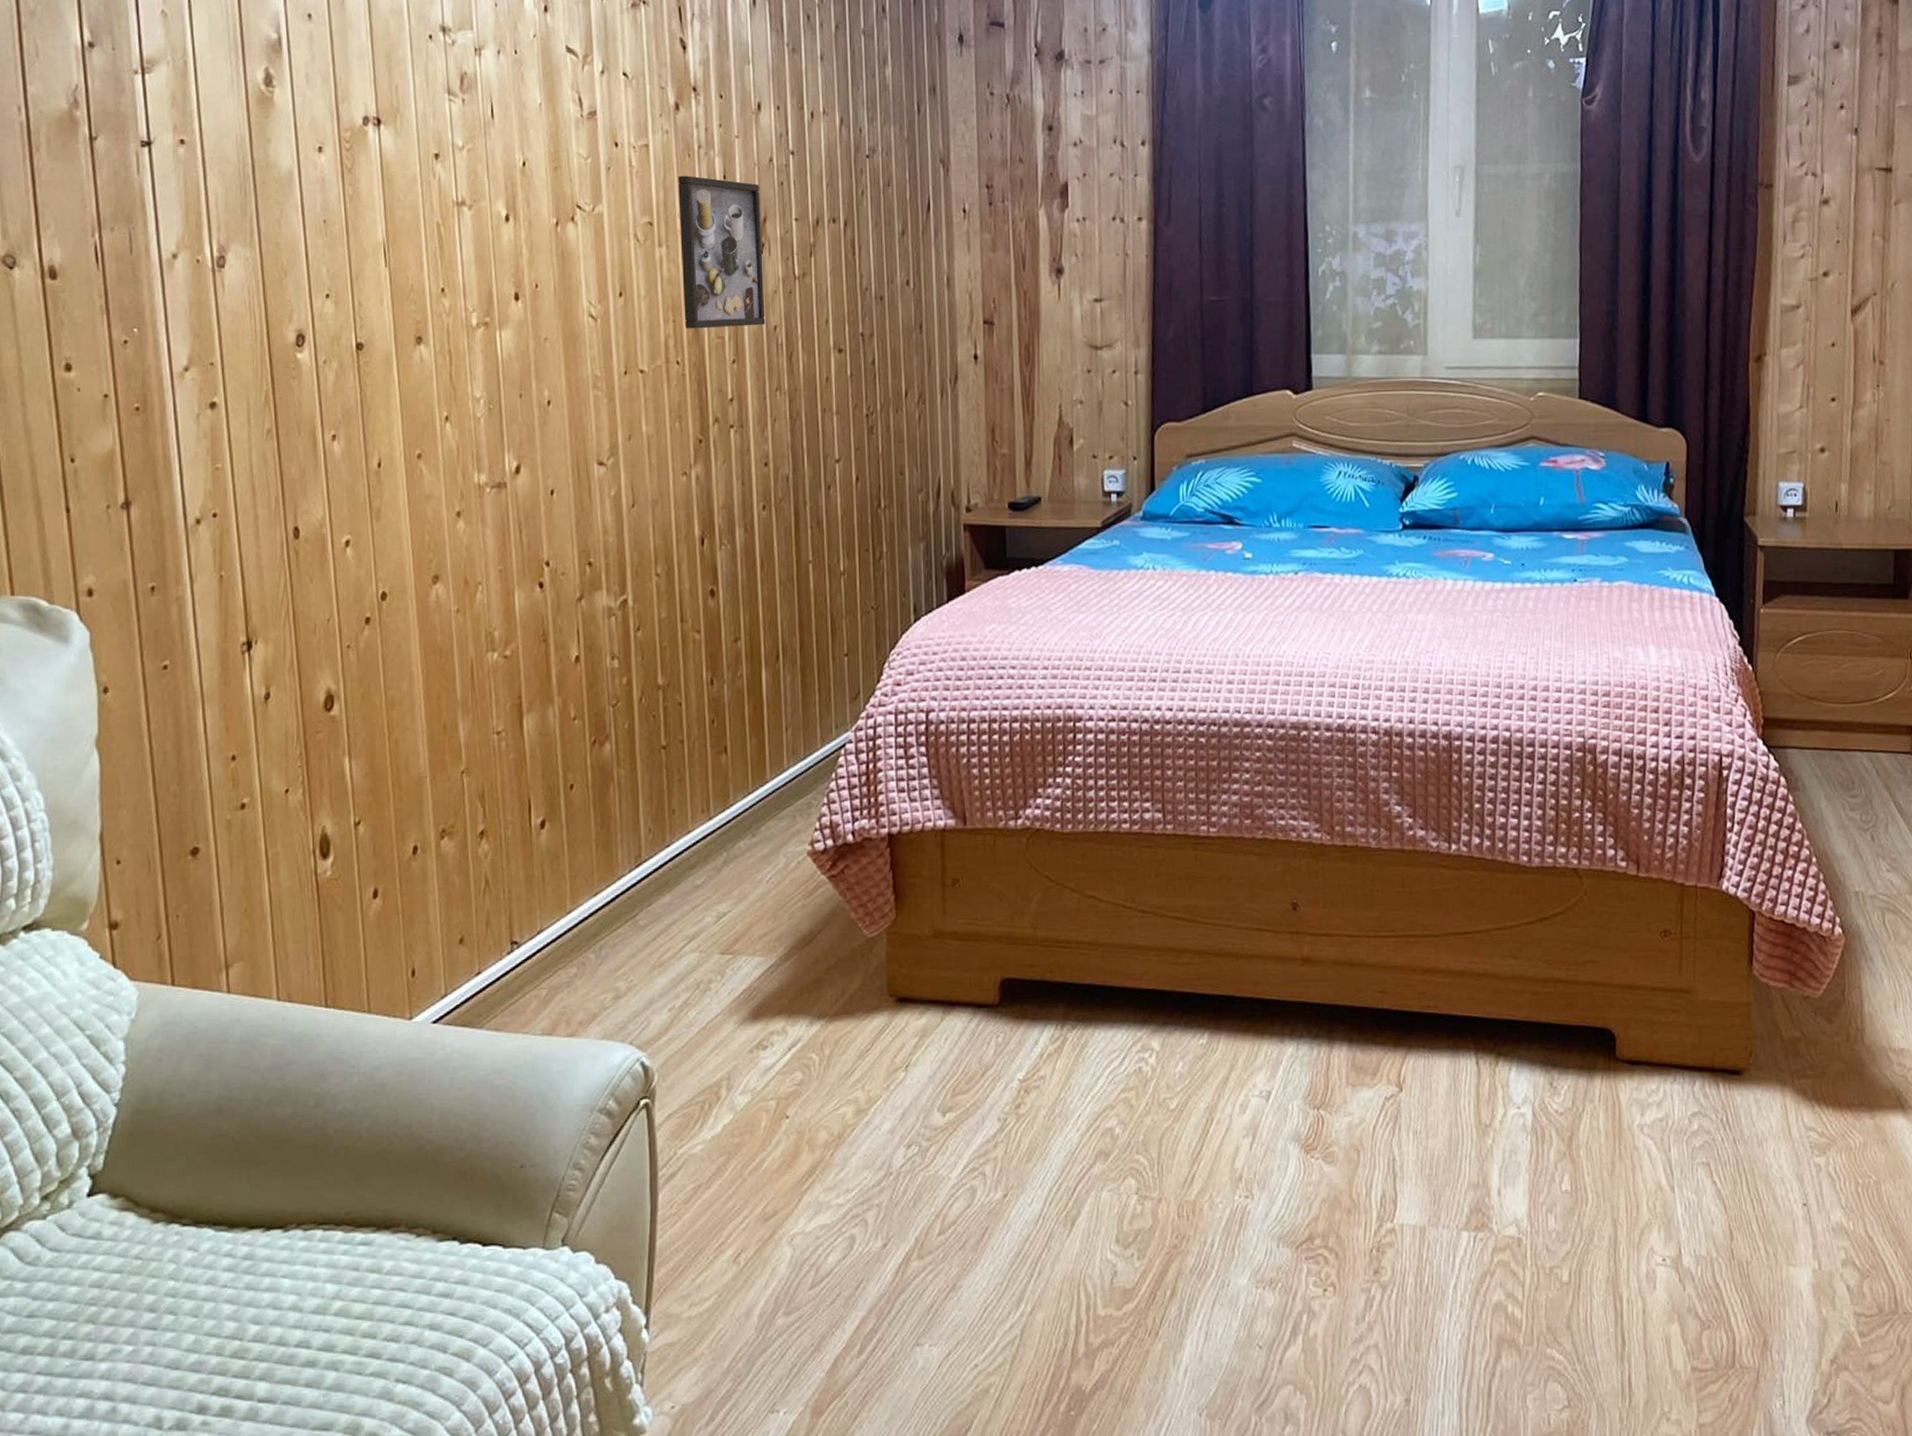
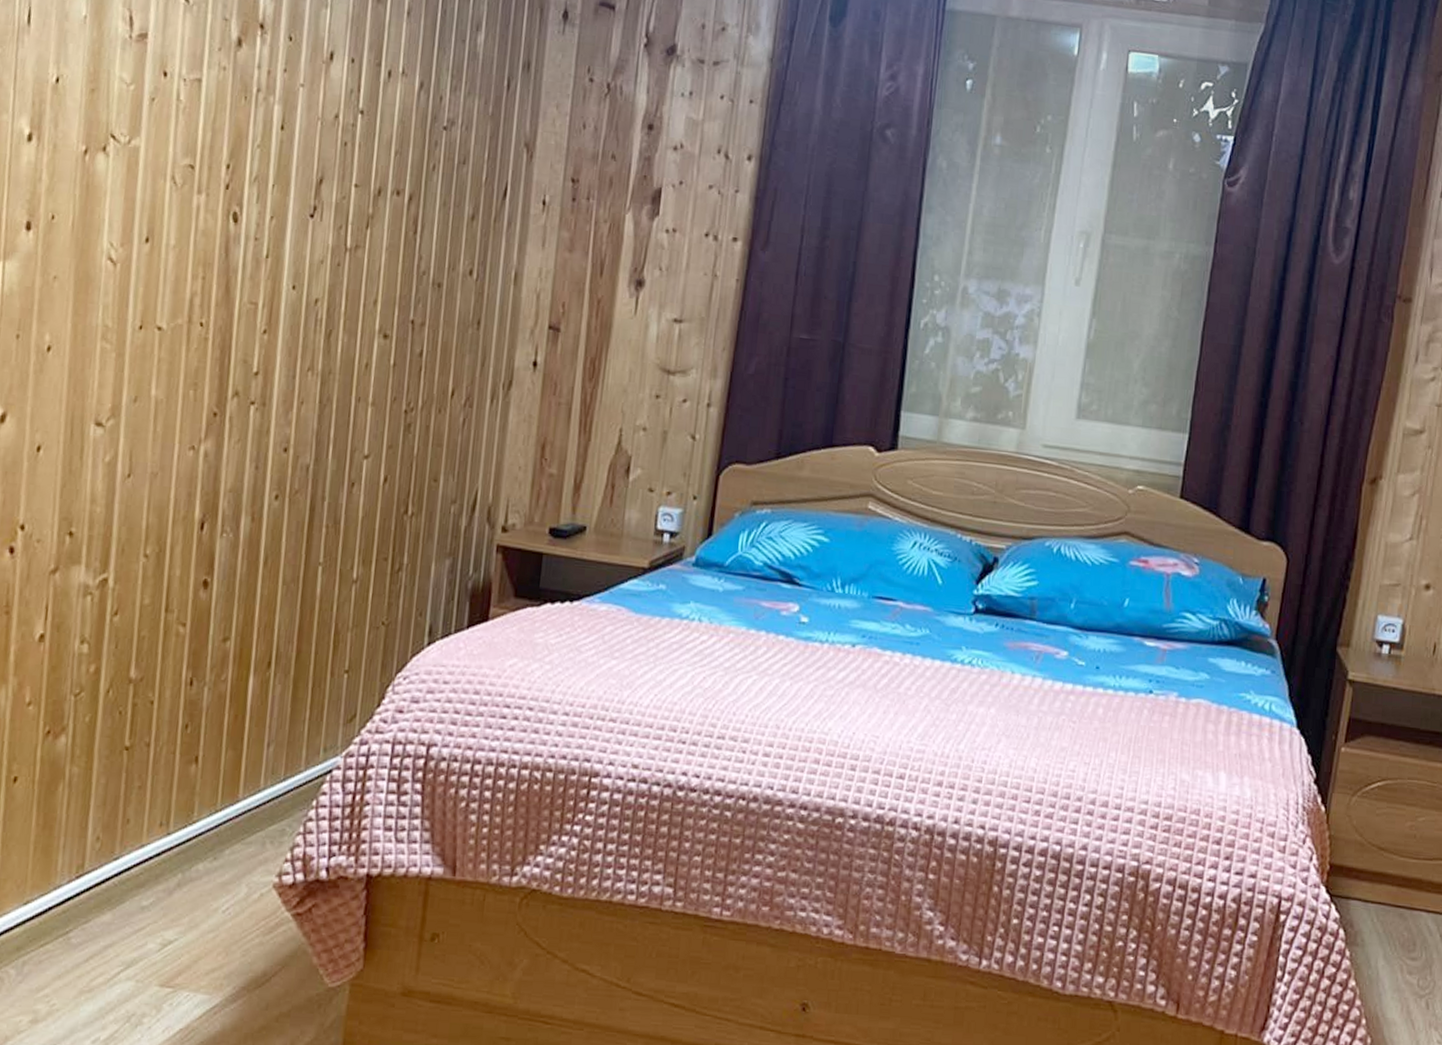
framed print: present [677,175,766,329] -> none [215,118,320,297]

